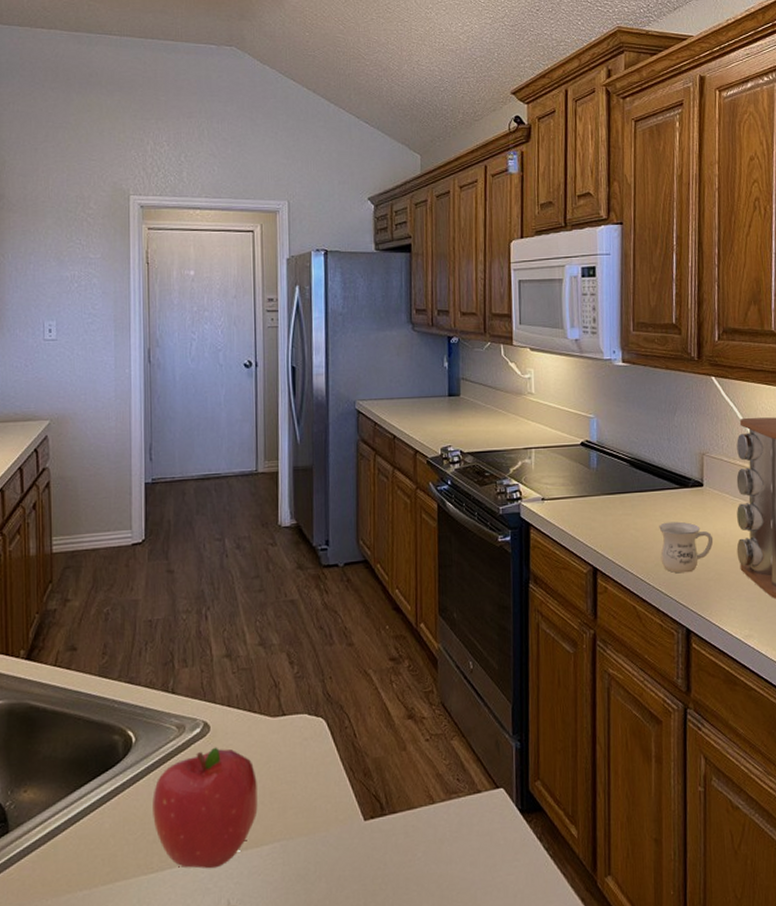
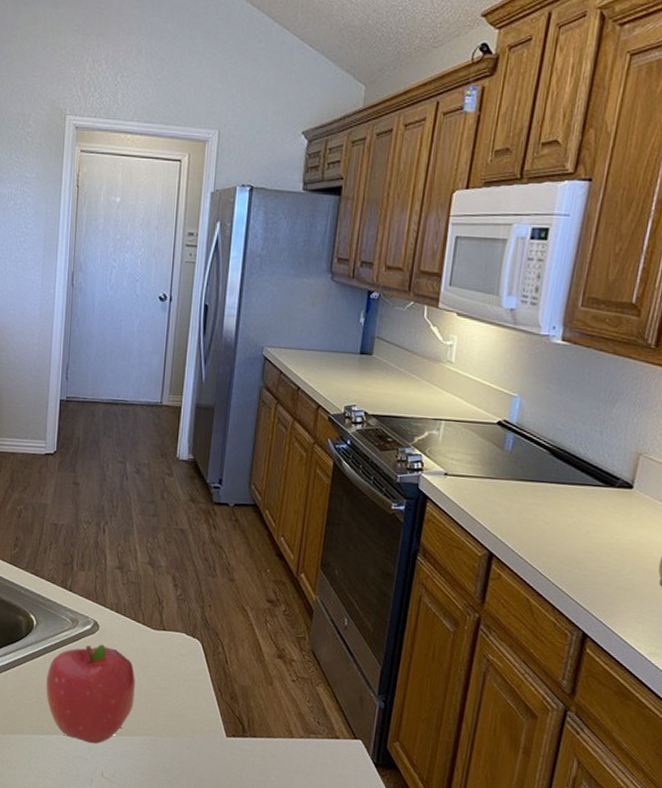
mug: present [659,521,714,574] -> none [567,520,634,577]

